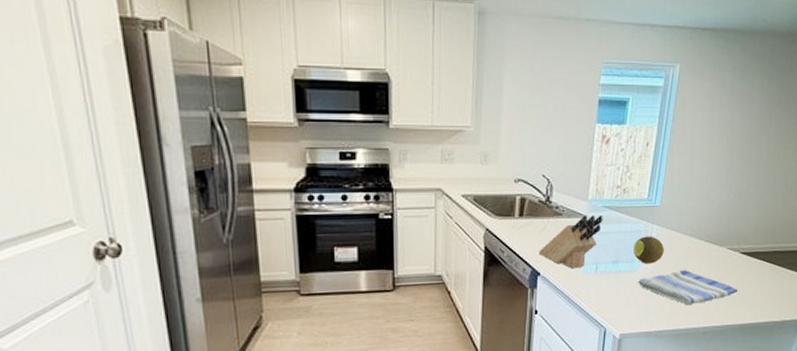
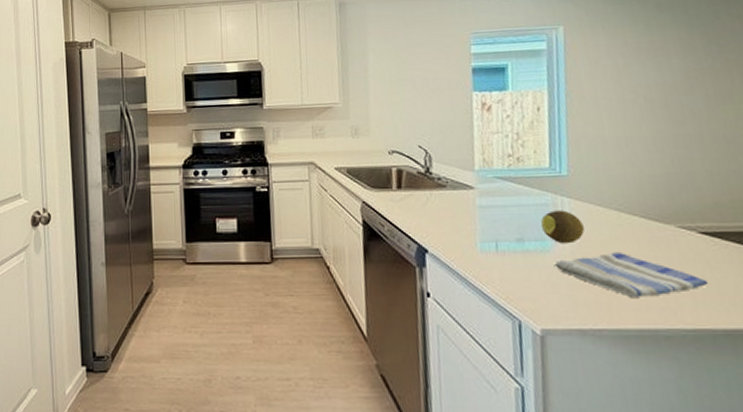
knife block: present [539,214,603,269] -> none [423,186,497,247]

